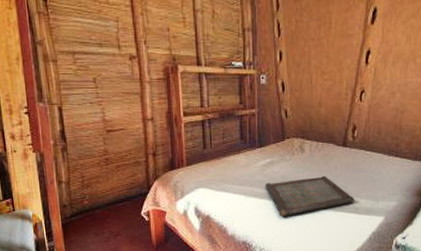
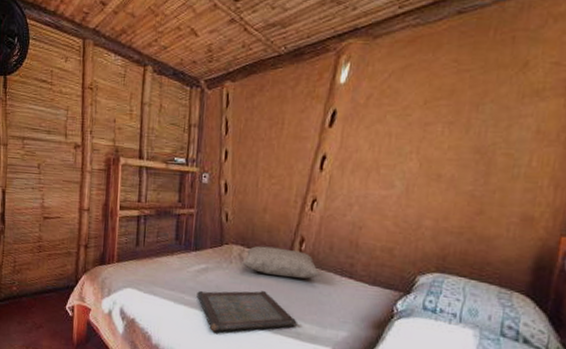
cushion: none [303,137,371,162] -> present [242,246,320,279]

